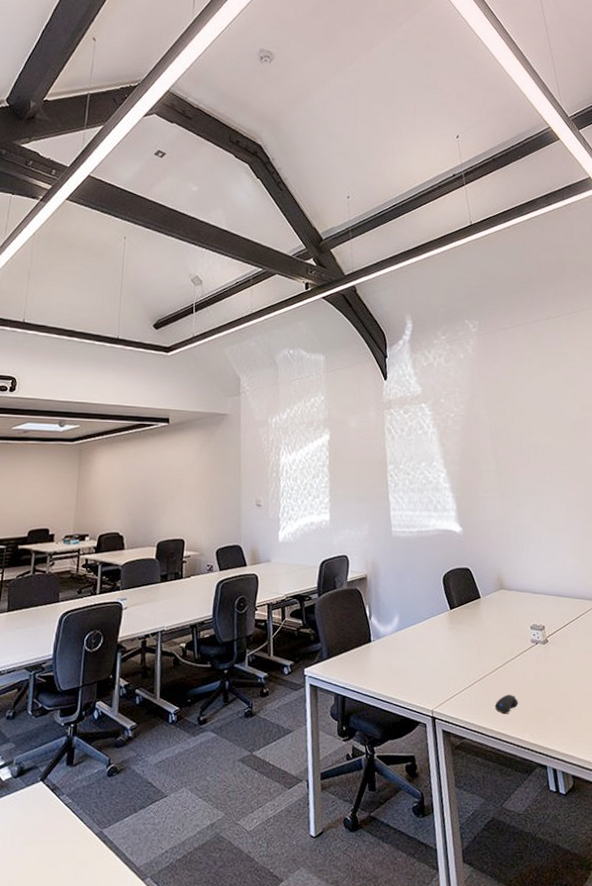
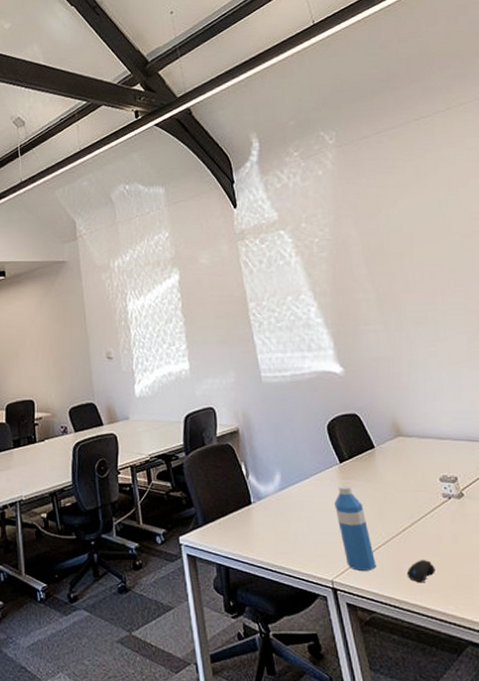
water bottle: none [441,628,471,703] -> present [334,484,377,571]

